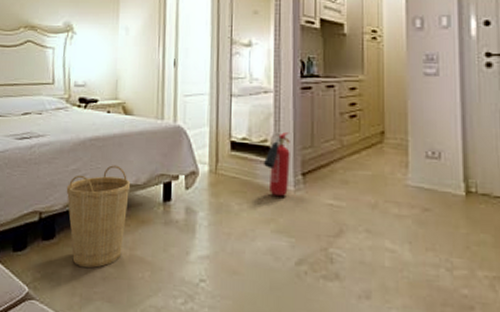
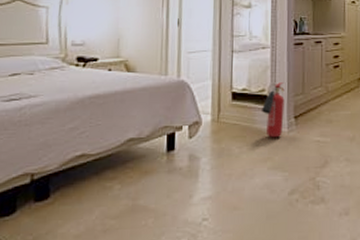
basket: present [66,165,131,268] -> none [62,121,134,223]

